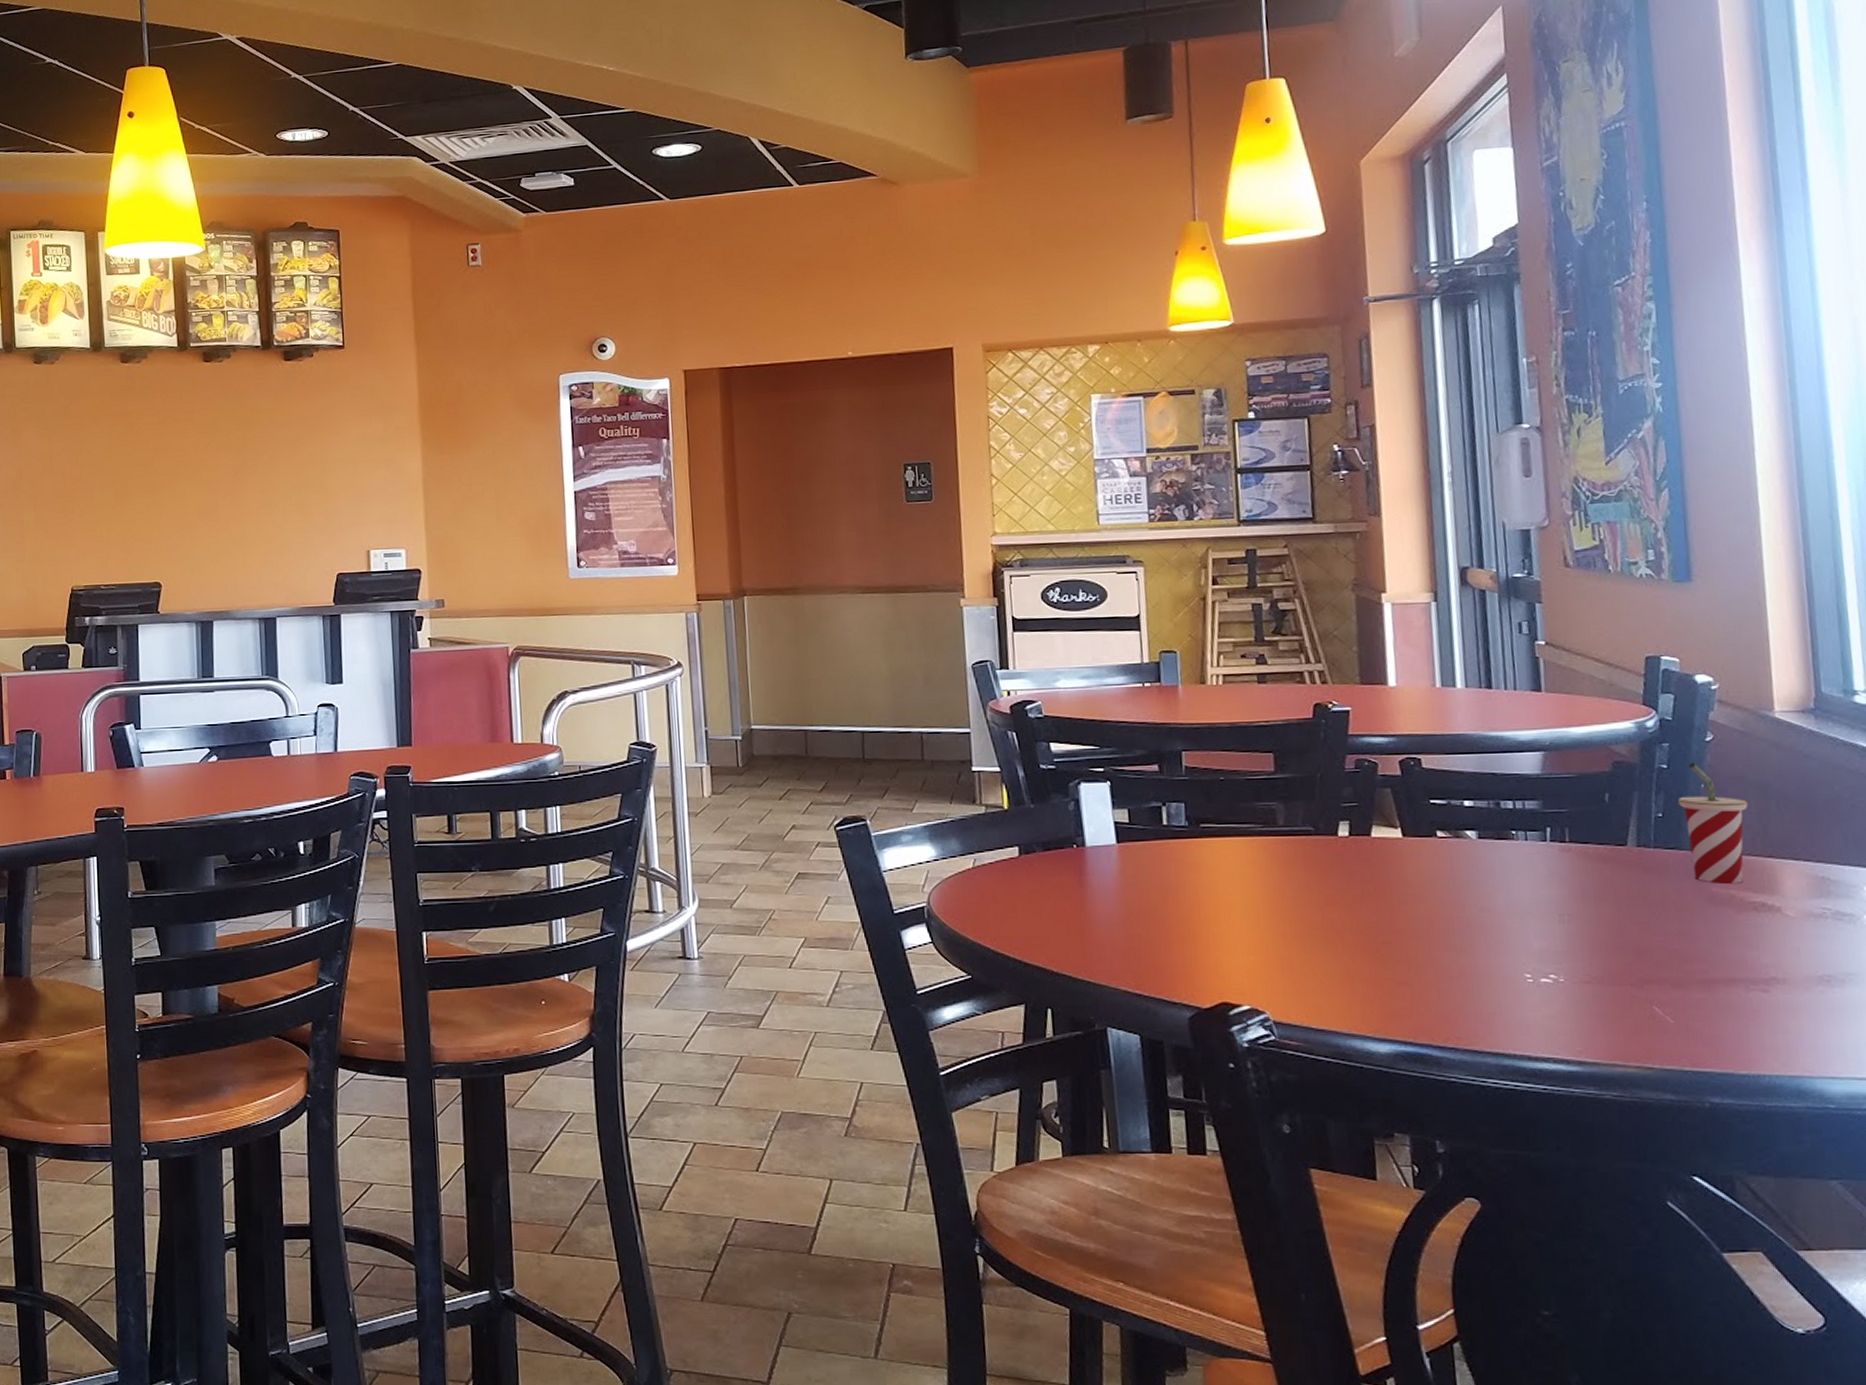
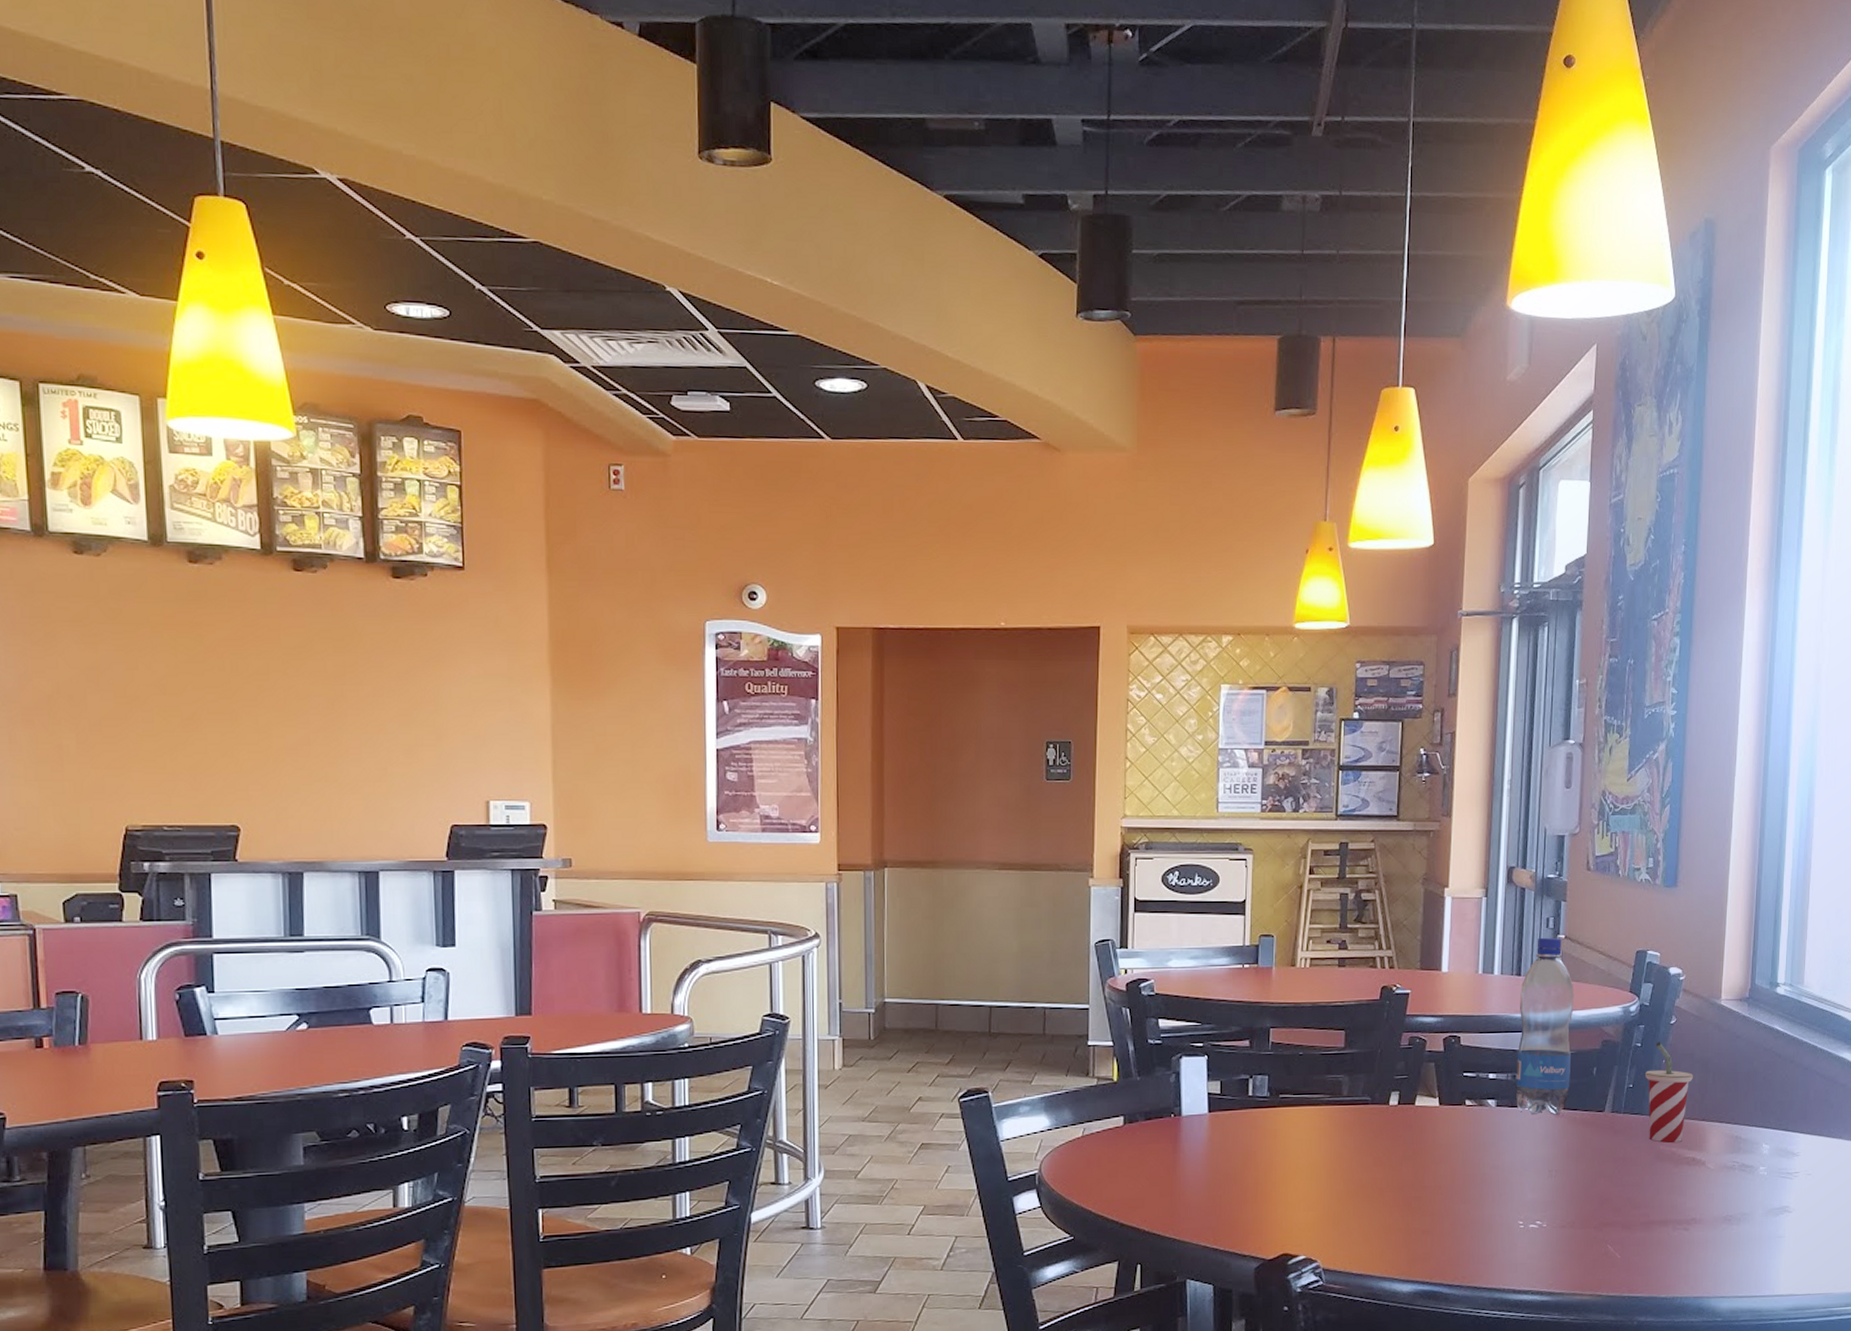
bottle: none [1493,644,1575,849] -> present [1515,937,1574,1115]

